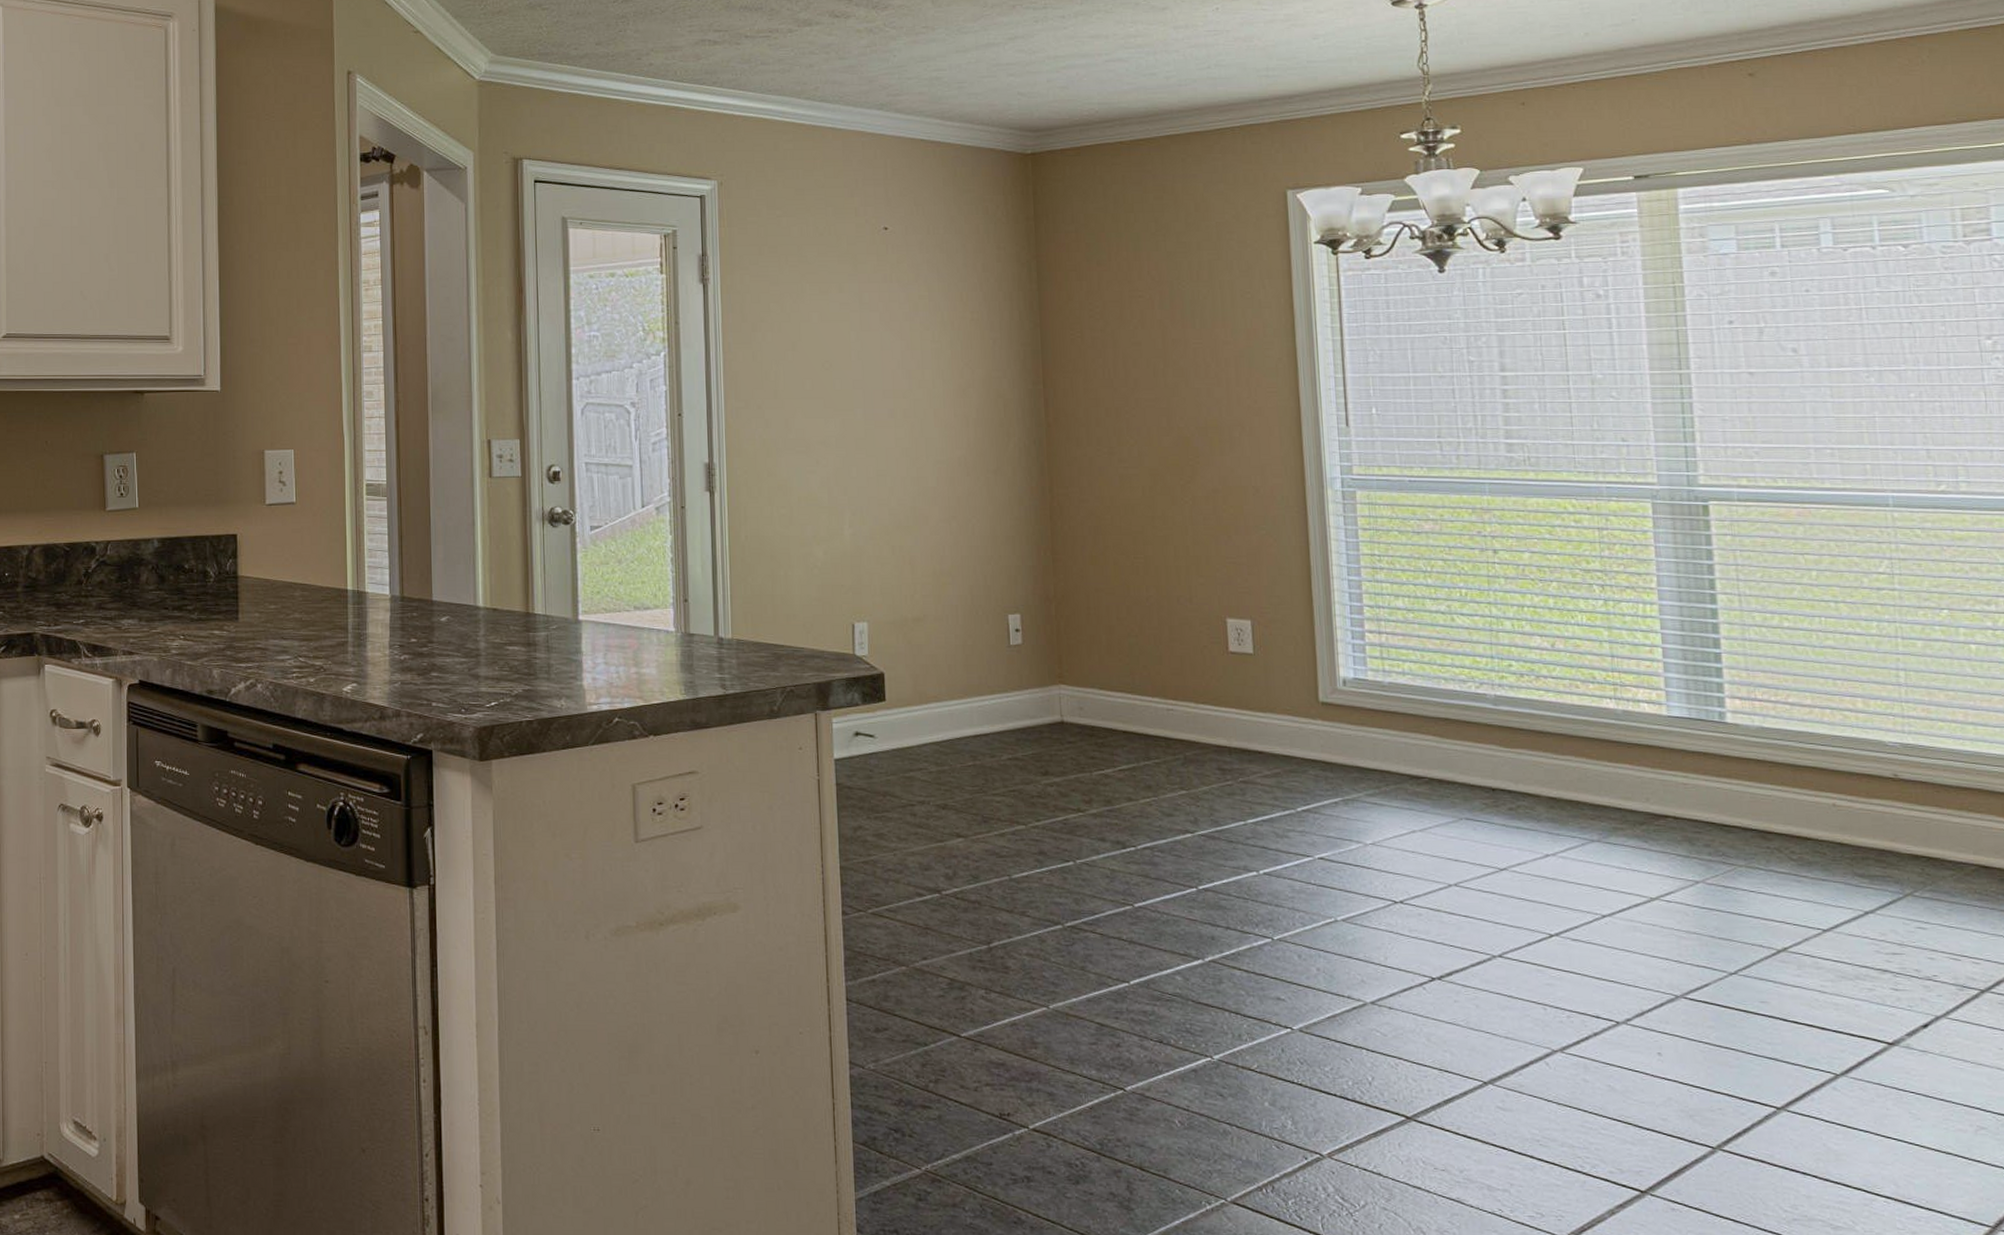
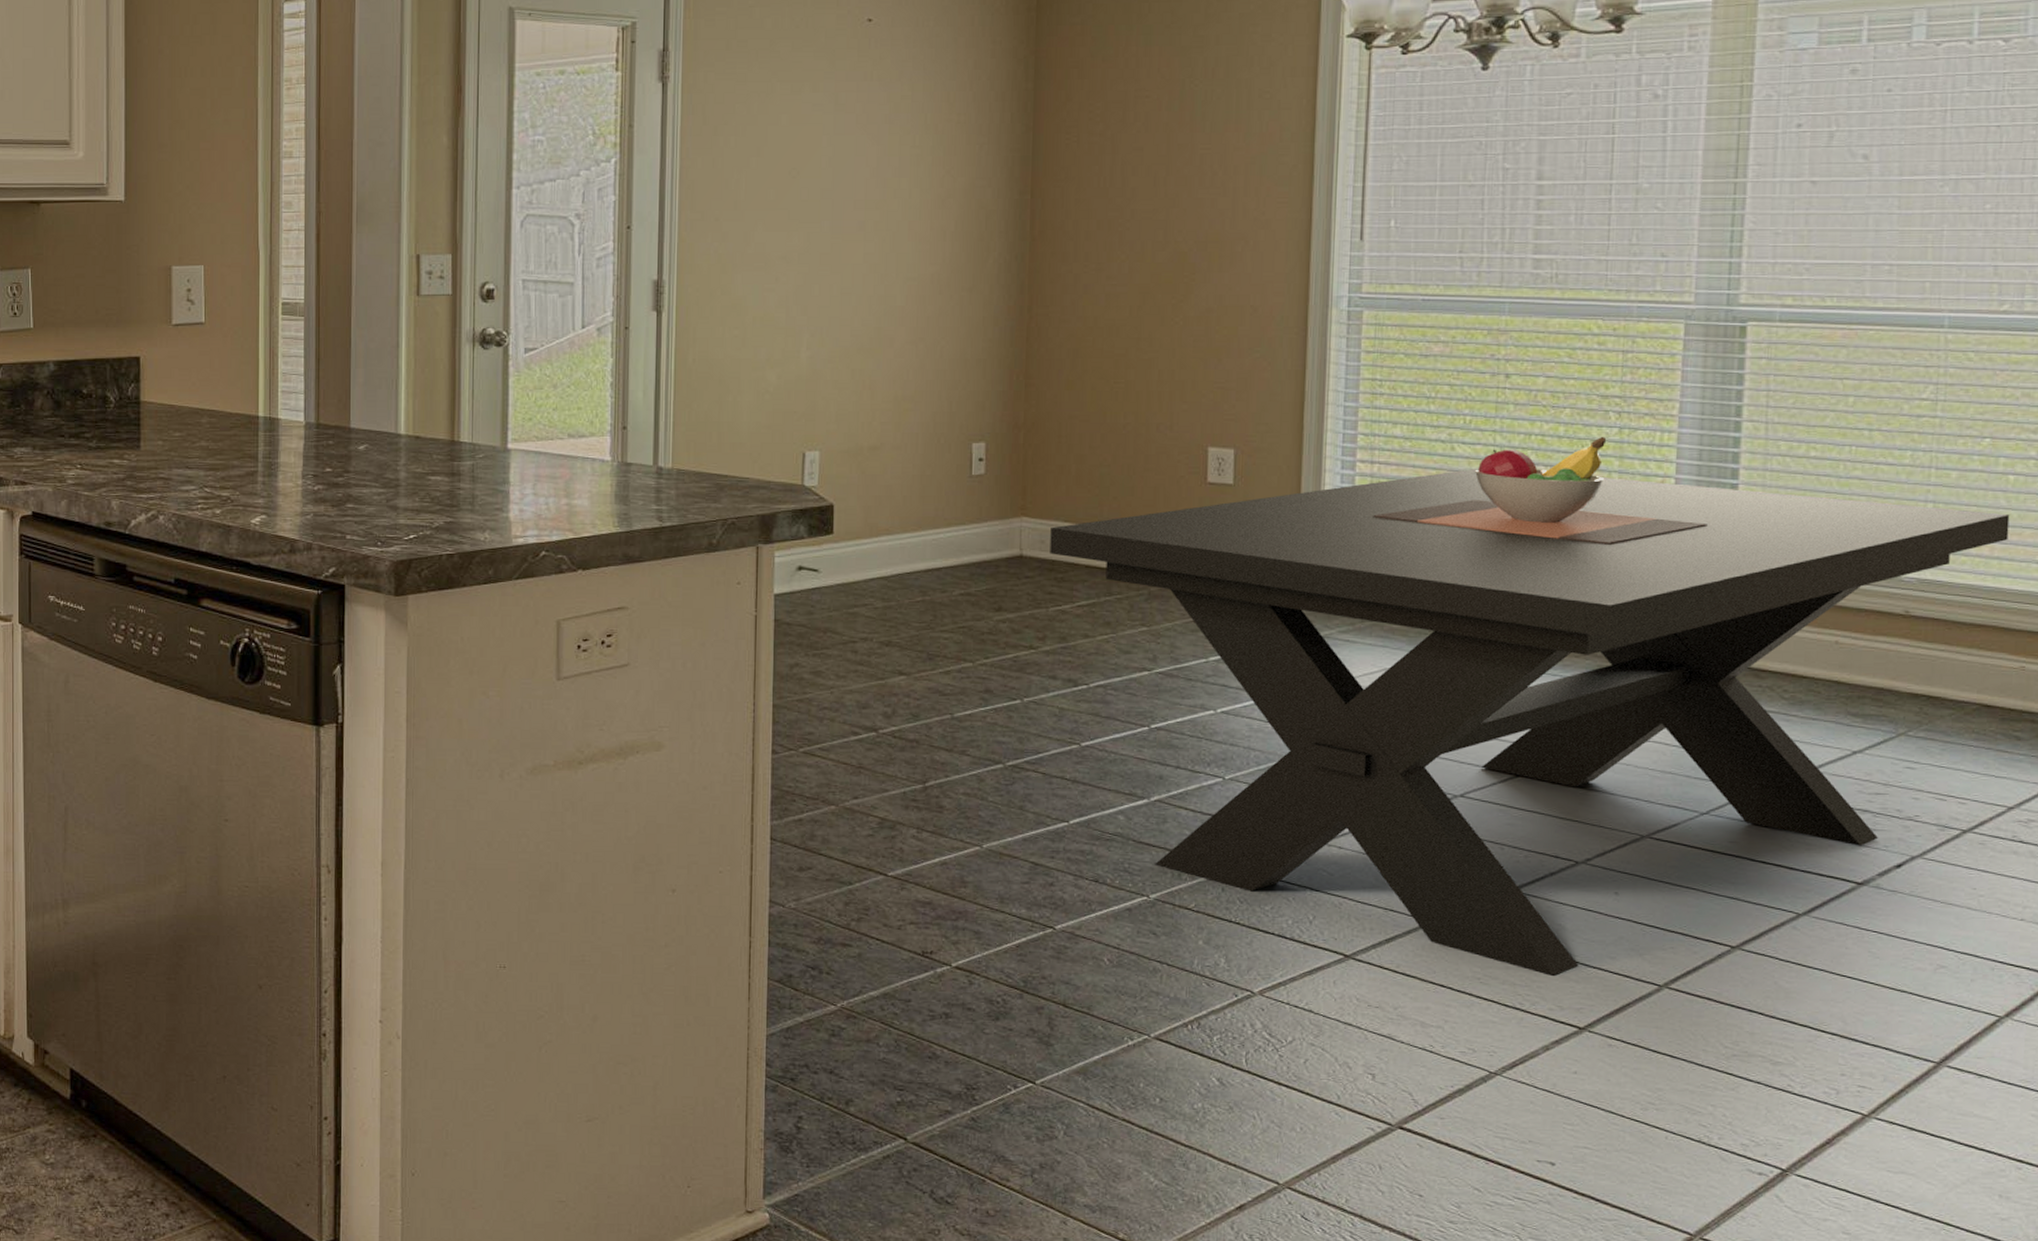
dining table: none [1087,609,1979,1138] -> present [1050,437,2010,976]

